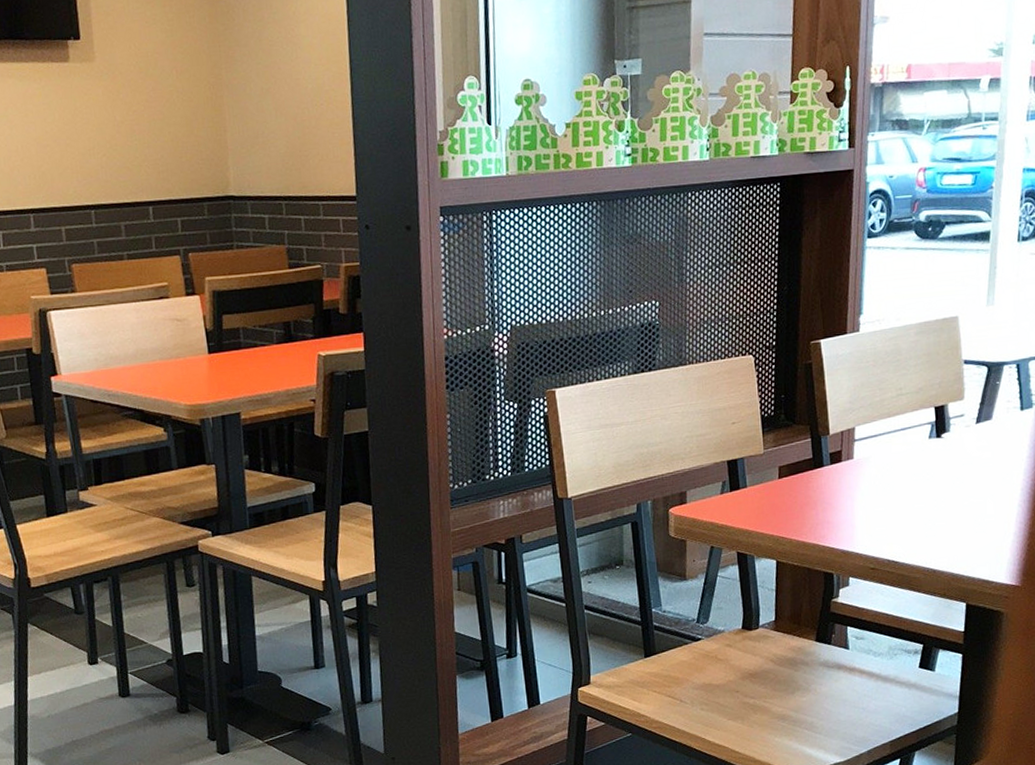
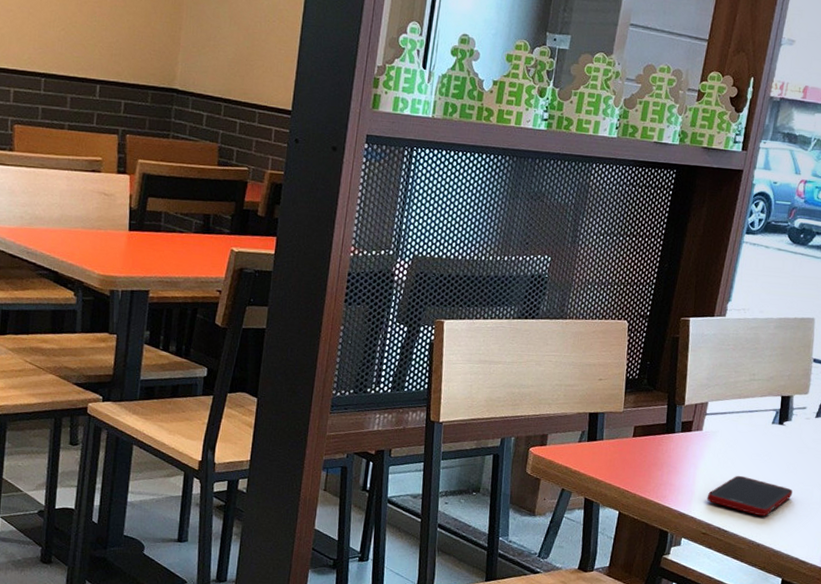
cell phone: none [869,499,963,540] -> present [706,475,793,517]

